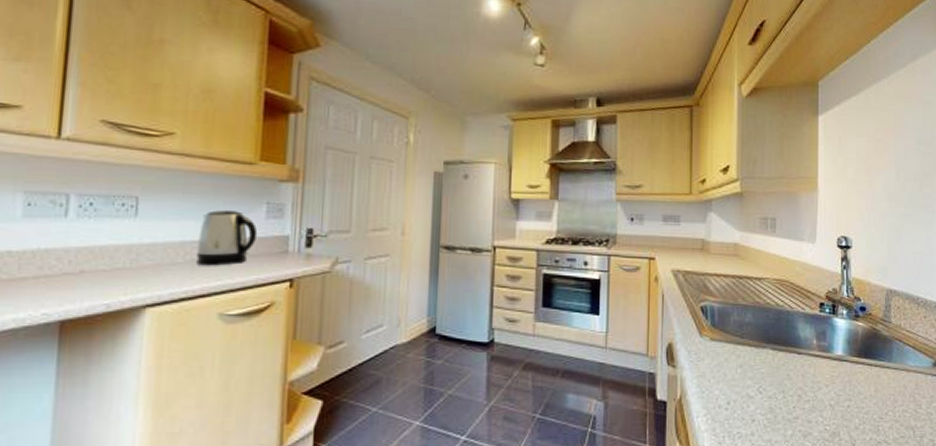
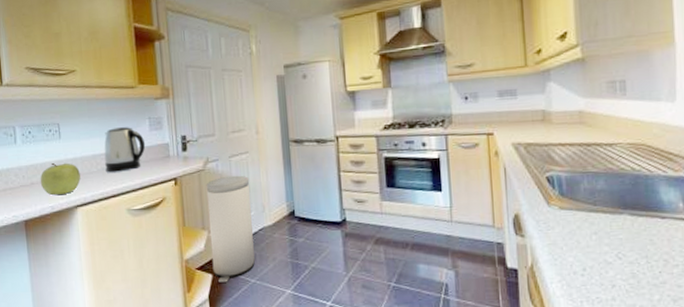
fruit: none [95,248,158,290] -> present [40,163,81,196]
pedal bin: none [324,281,386,411] -> present [206,175,255,283]

